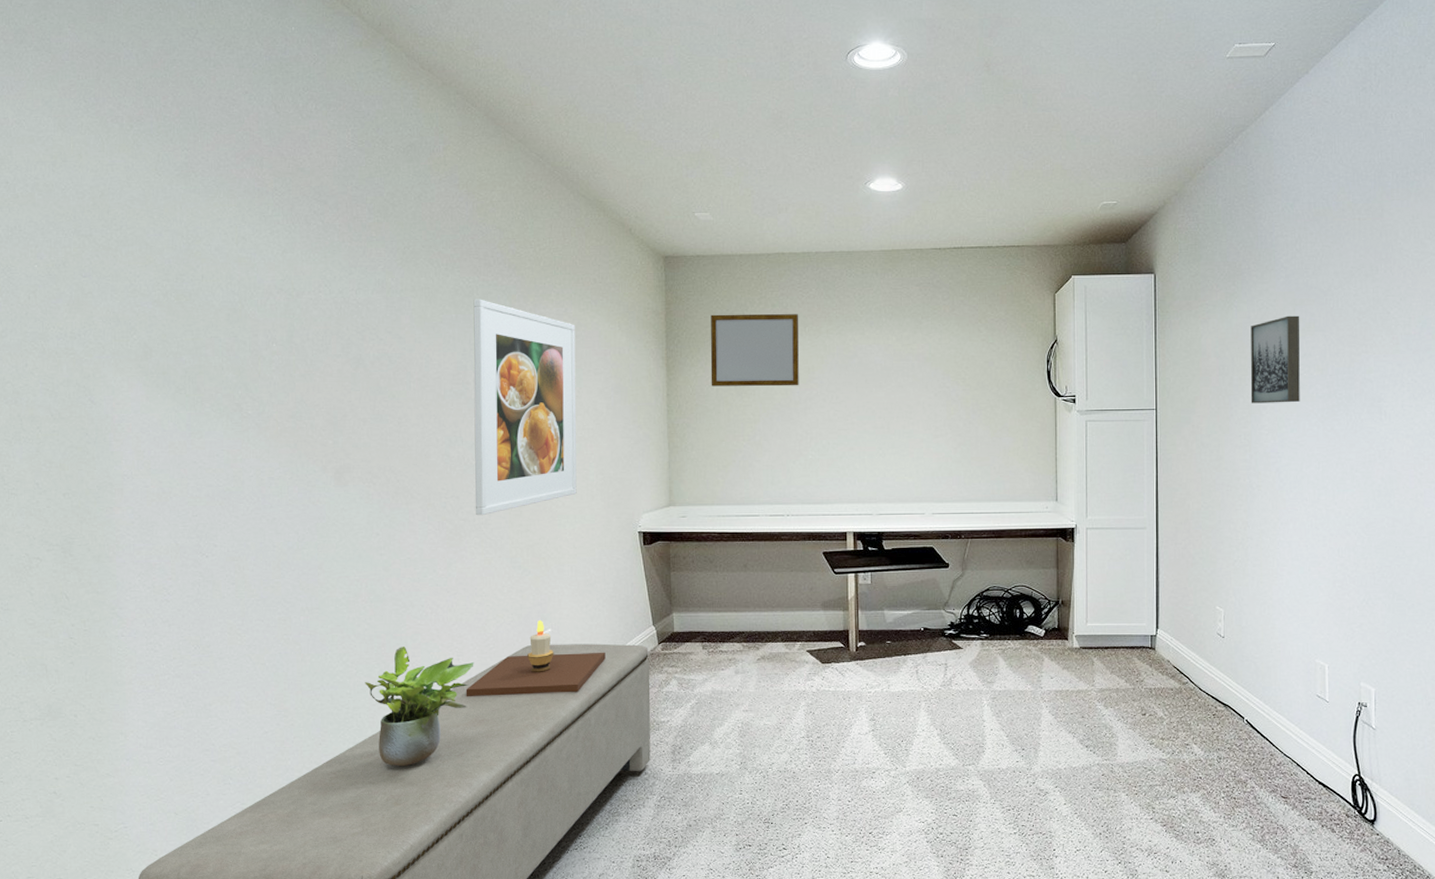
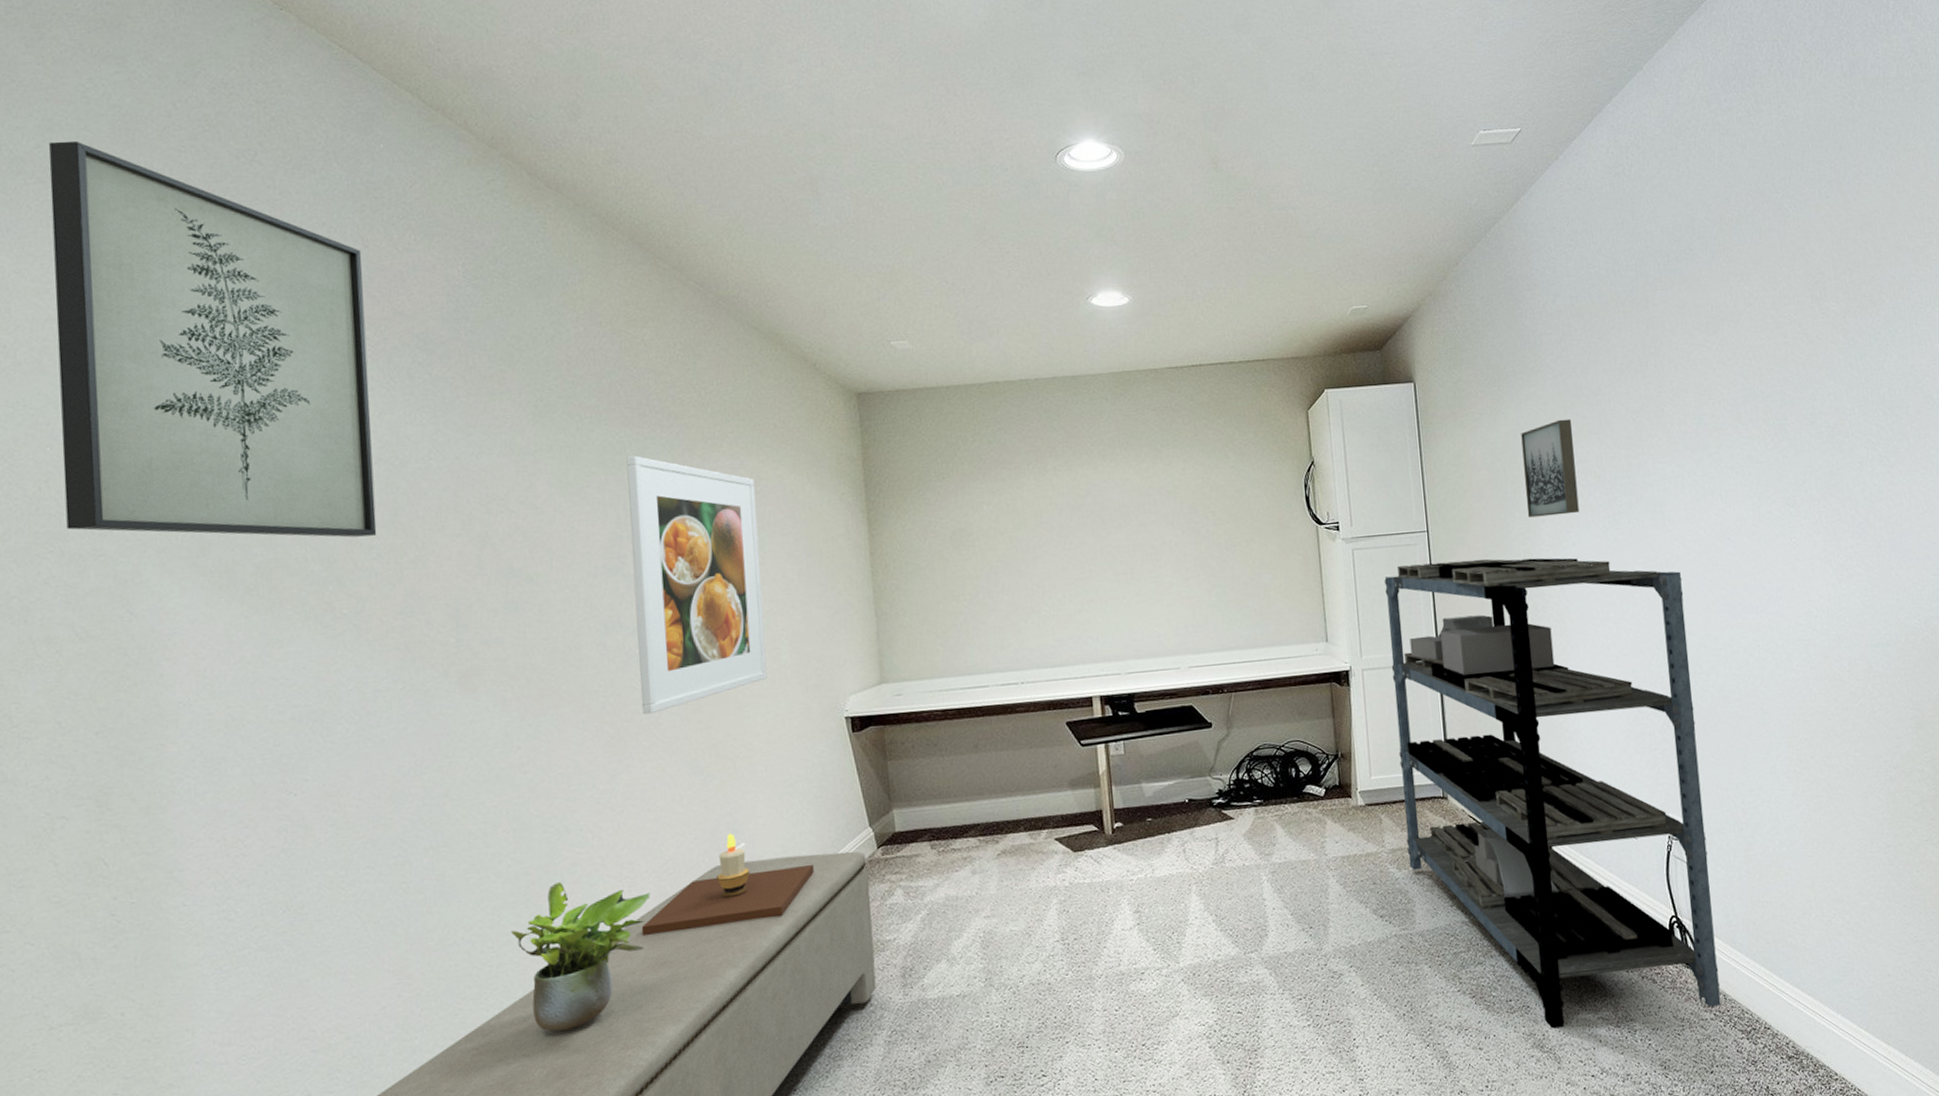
wall art: none [43,17,277,352] -> present [49,140,377,538]
writing board: present [710,314,799,387] -> none [917,450,1026,540]
shelving unit: none [1113,438,1396,862] -> present [1384,558,1721,1029]

